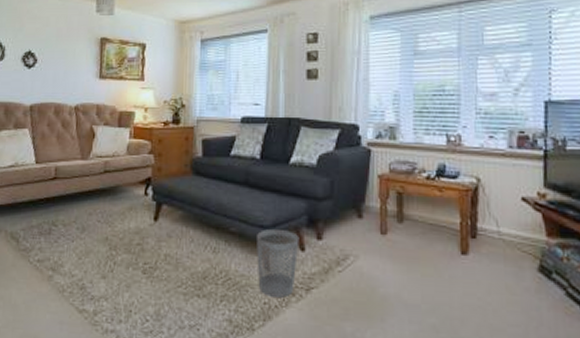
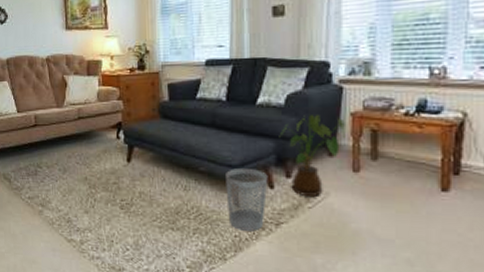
house plant: none [311,175,373,259] -> present [279,114,345,196]

